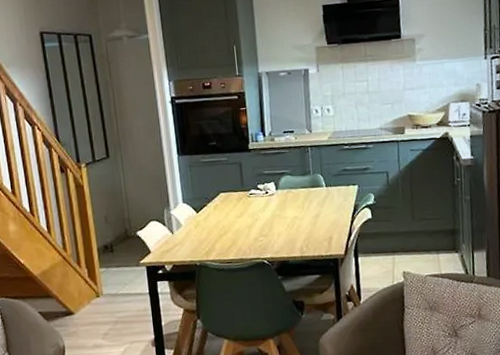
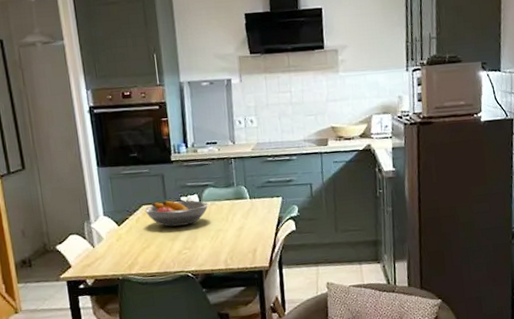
fruit bowl: none [222,188,285,214] -> present [144,200,208,227]

